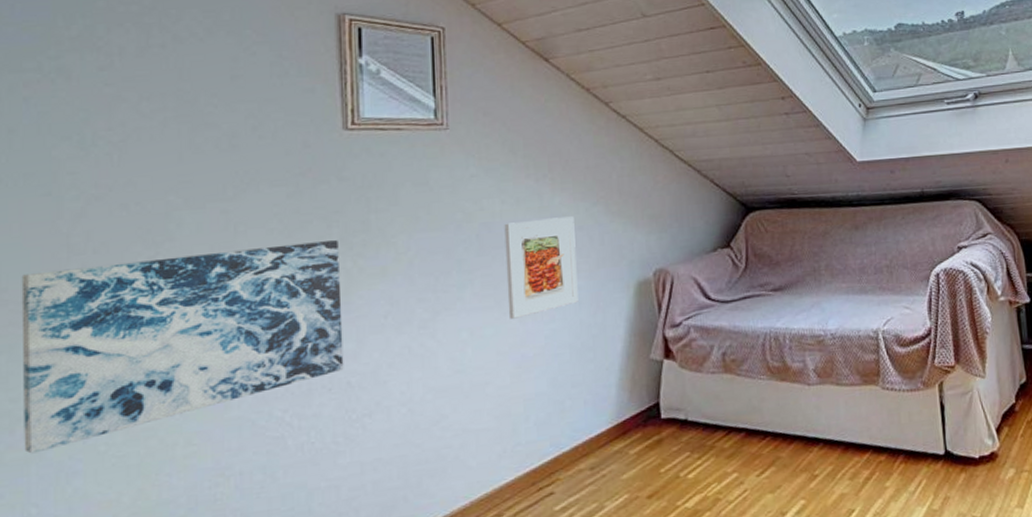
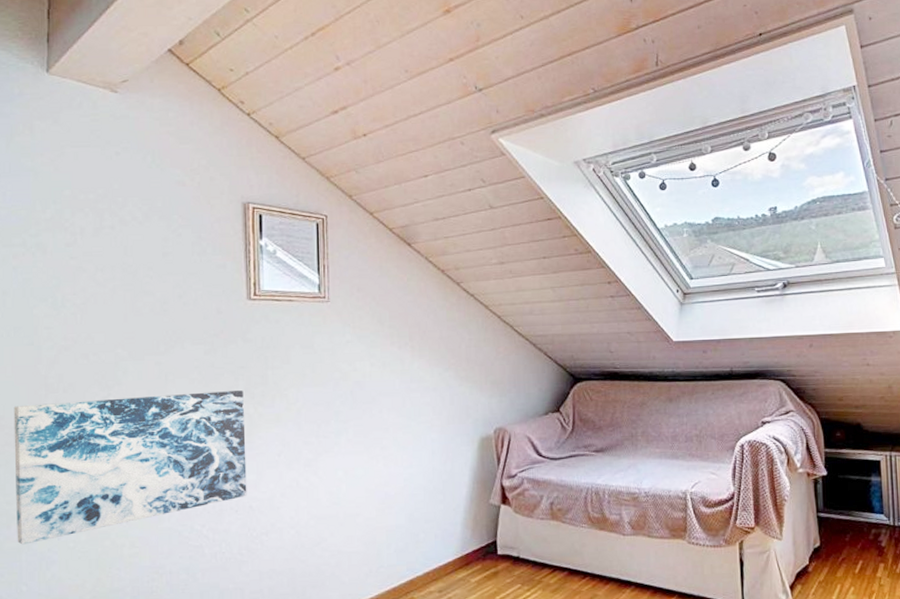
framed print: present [504,216,578,319] -> none [373,379,432,463]

